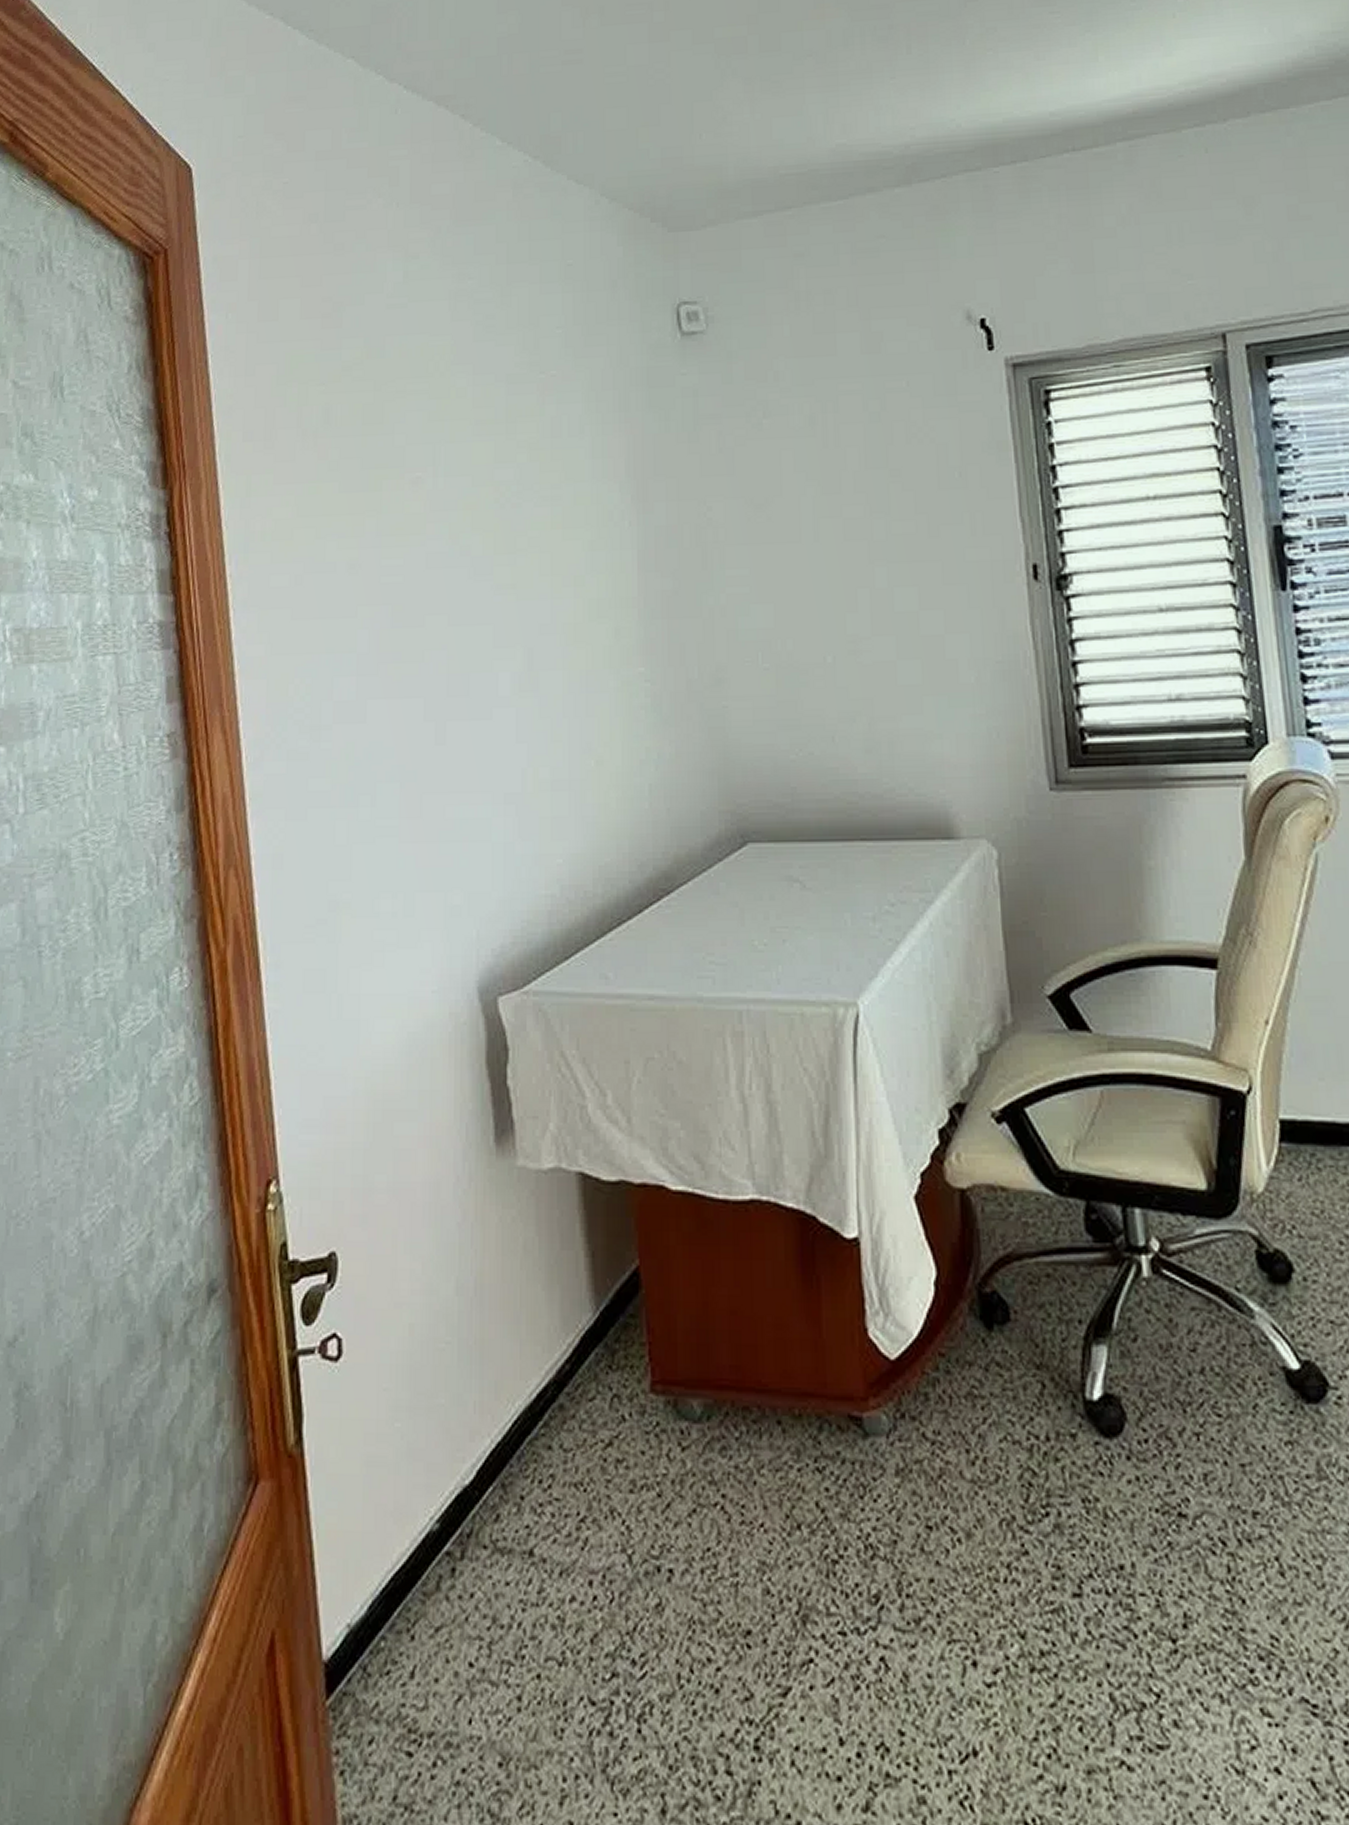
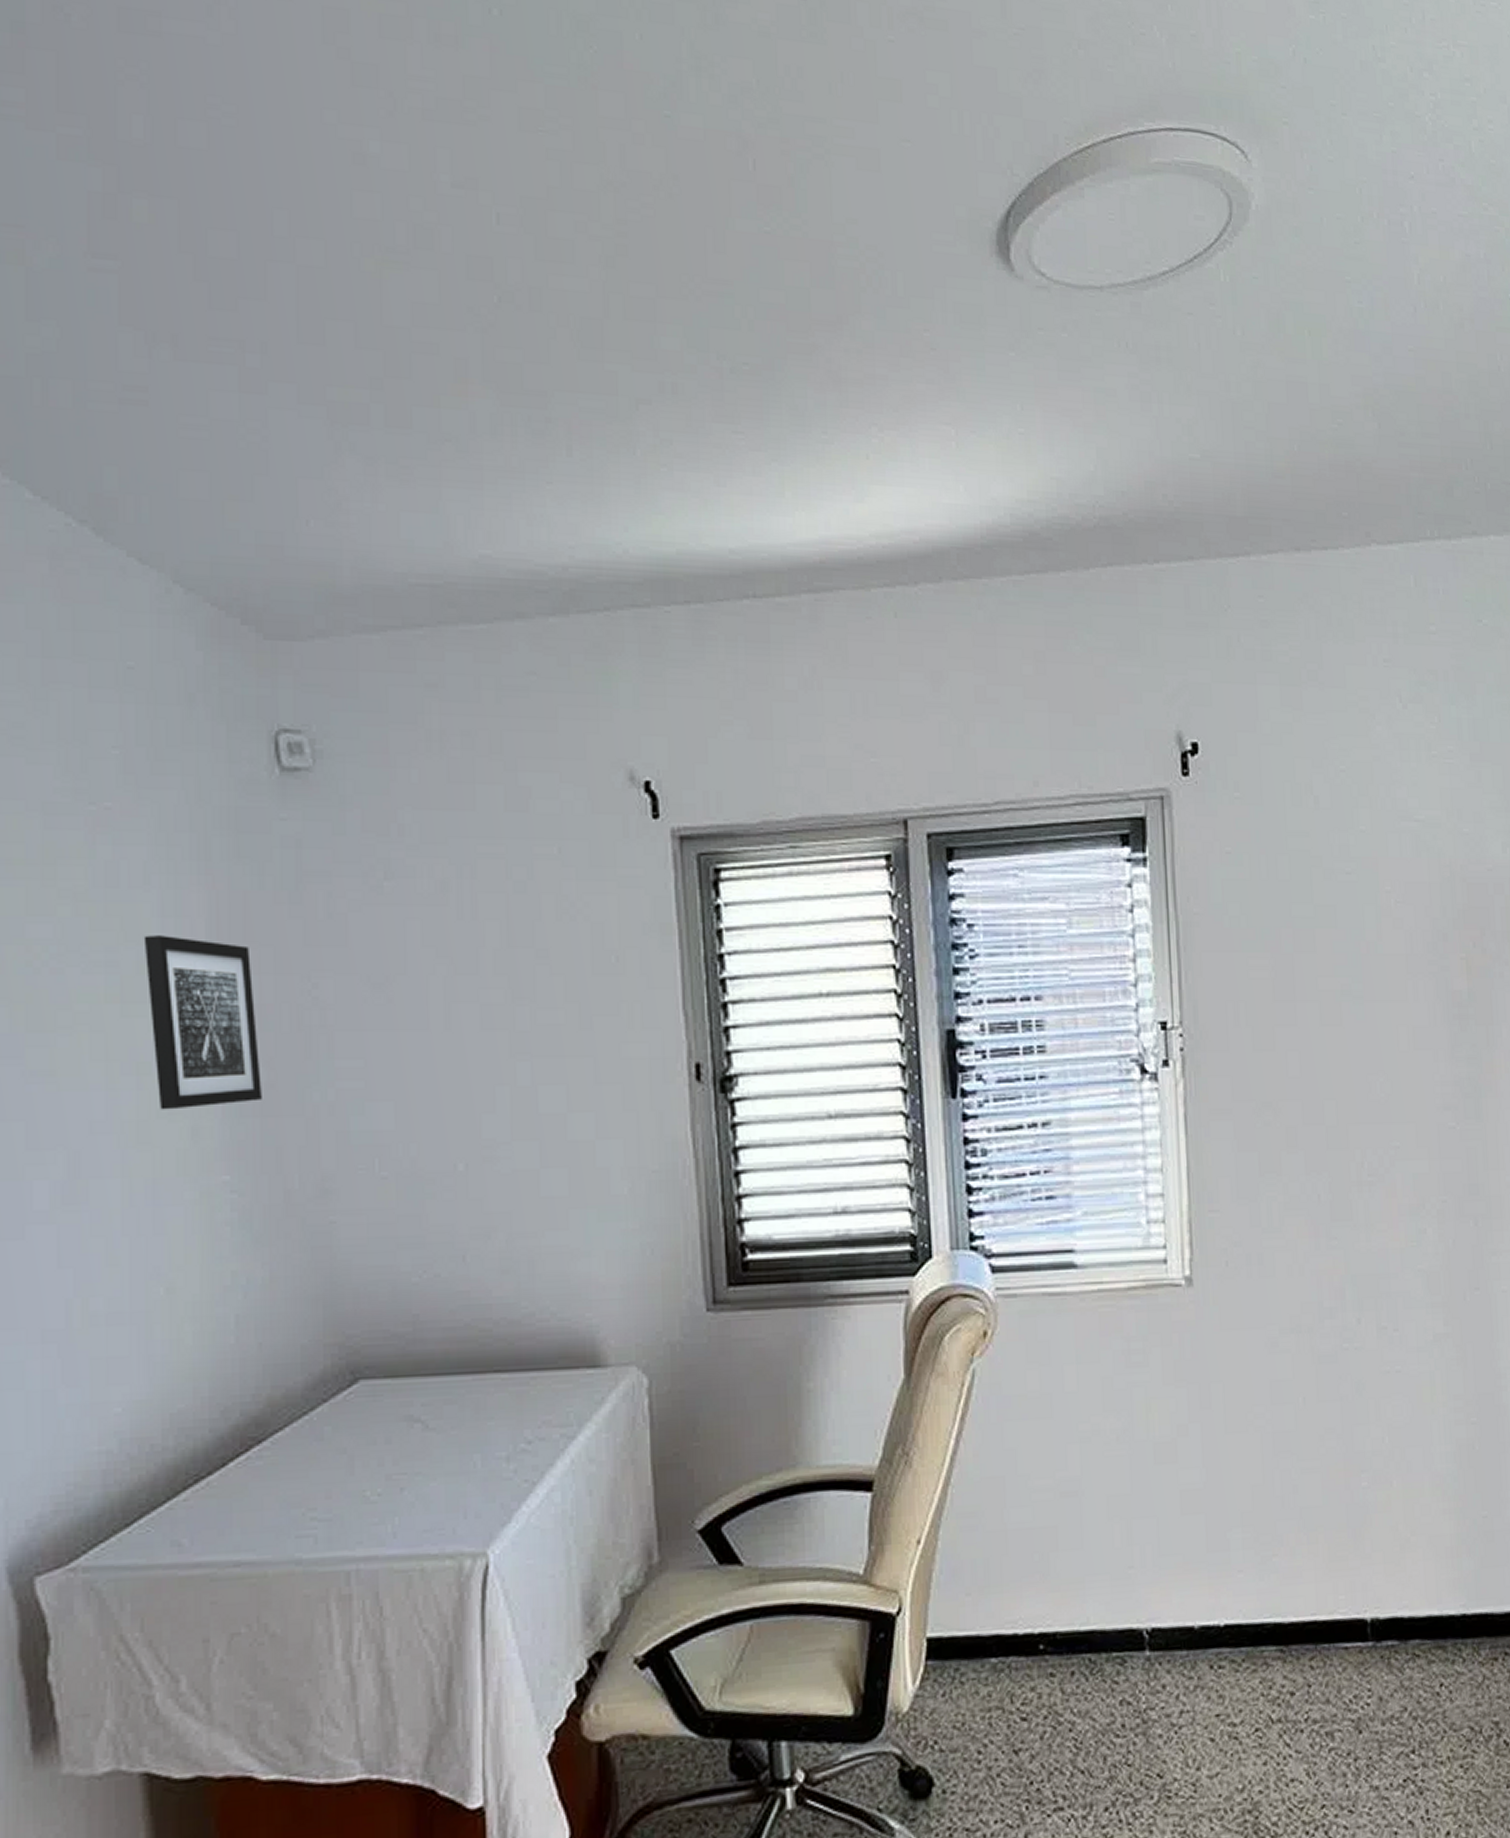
wall art: none [579,473,668,614] -> present [143,935,262,1110]

